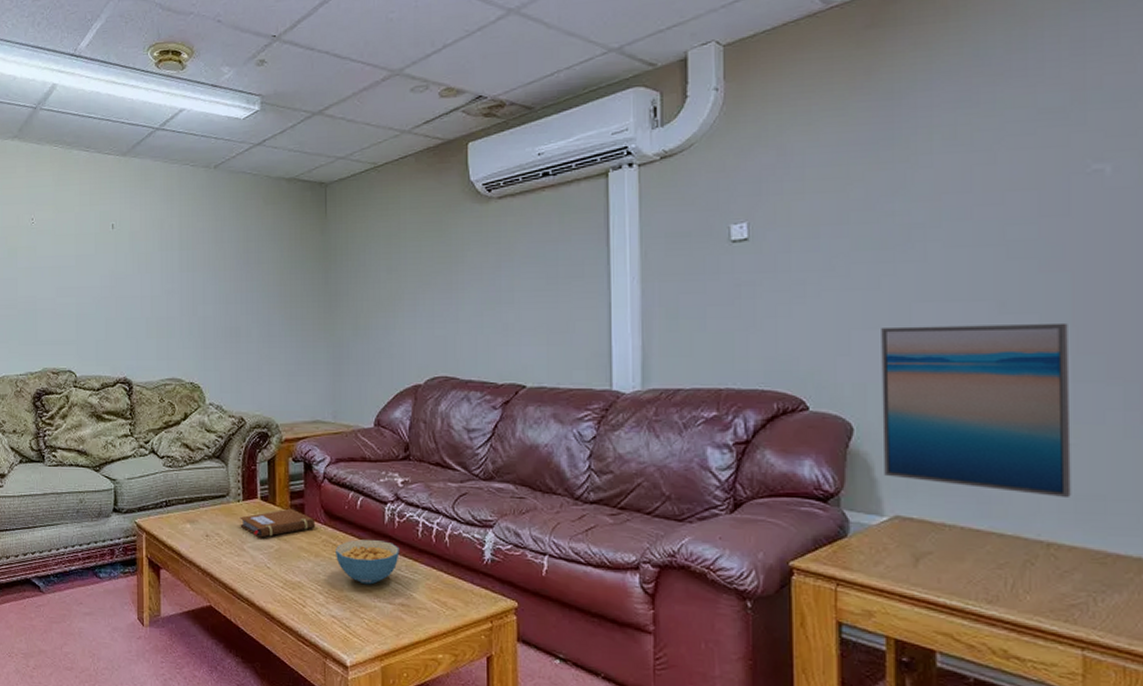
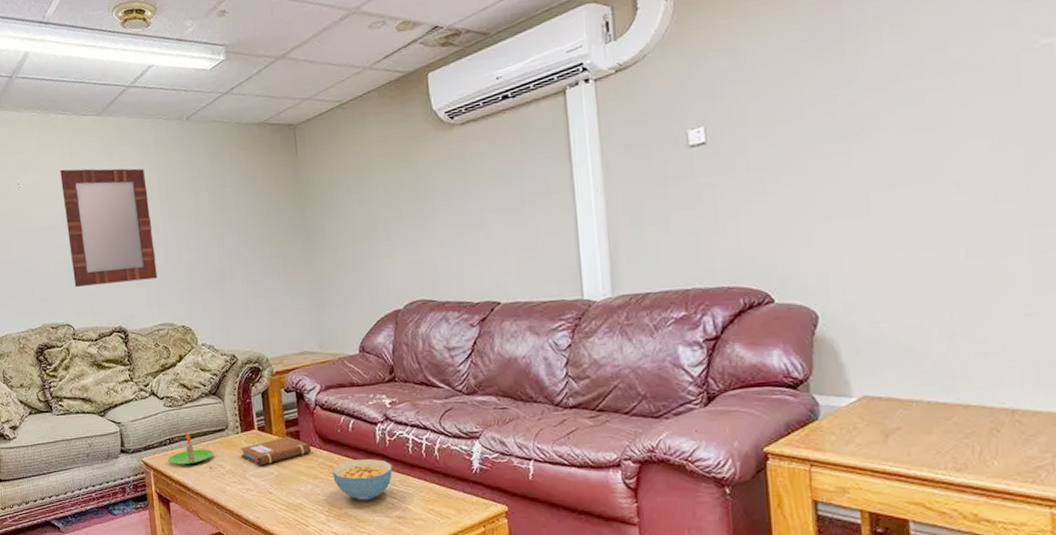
home mirror: none [77,208,169,332] -> present [60,168,158,287]
candle: none [162,495,212,531] -> present [167,432,214,465]
wall art: present [881,322,1071,499] -> none [840,197,1034,366]

